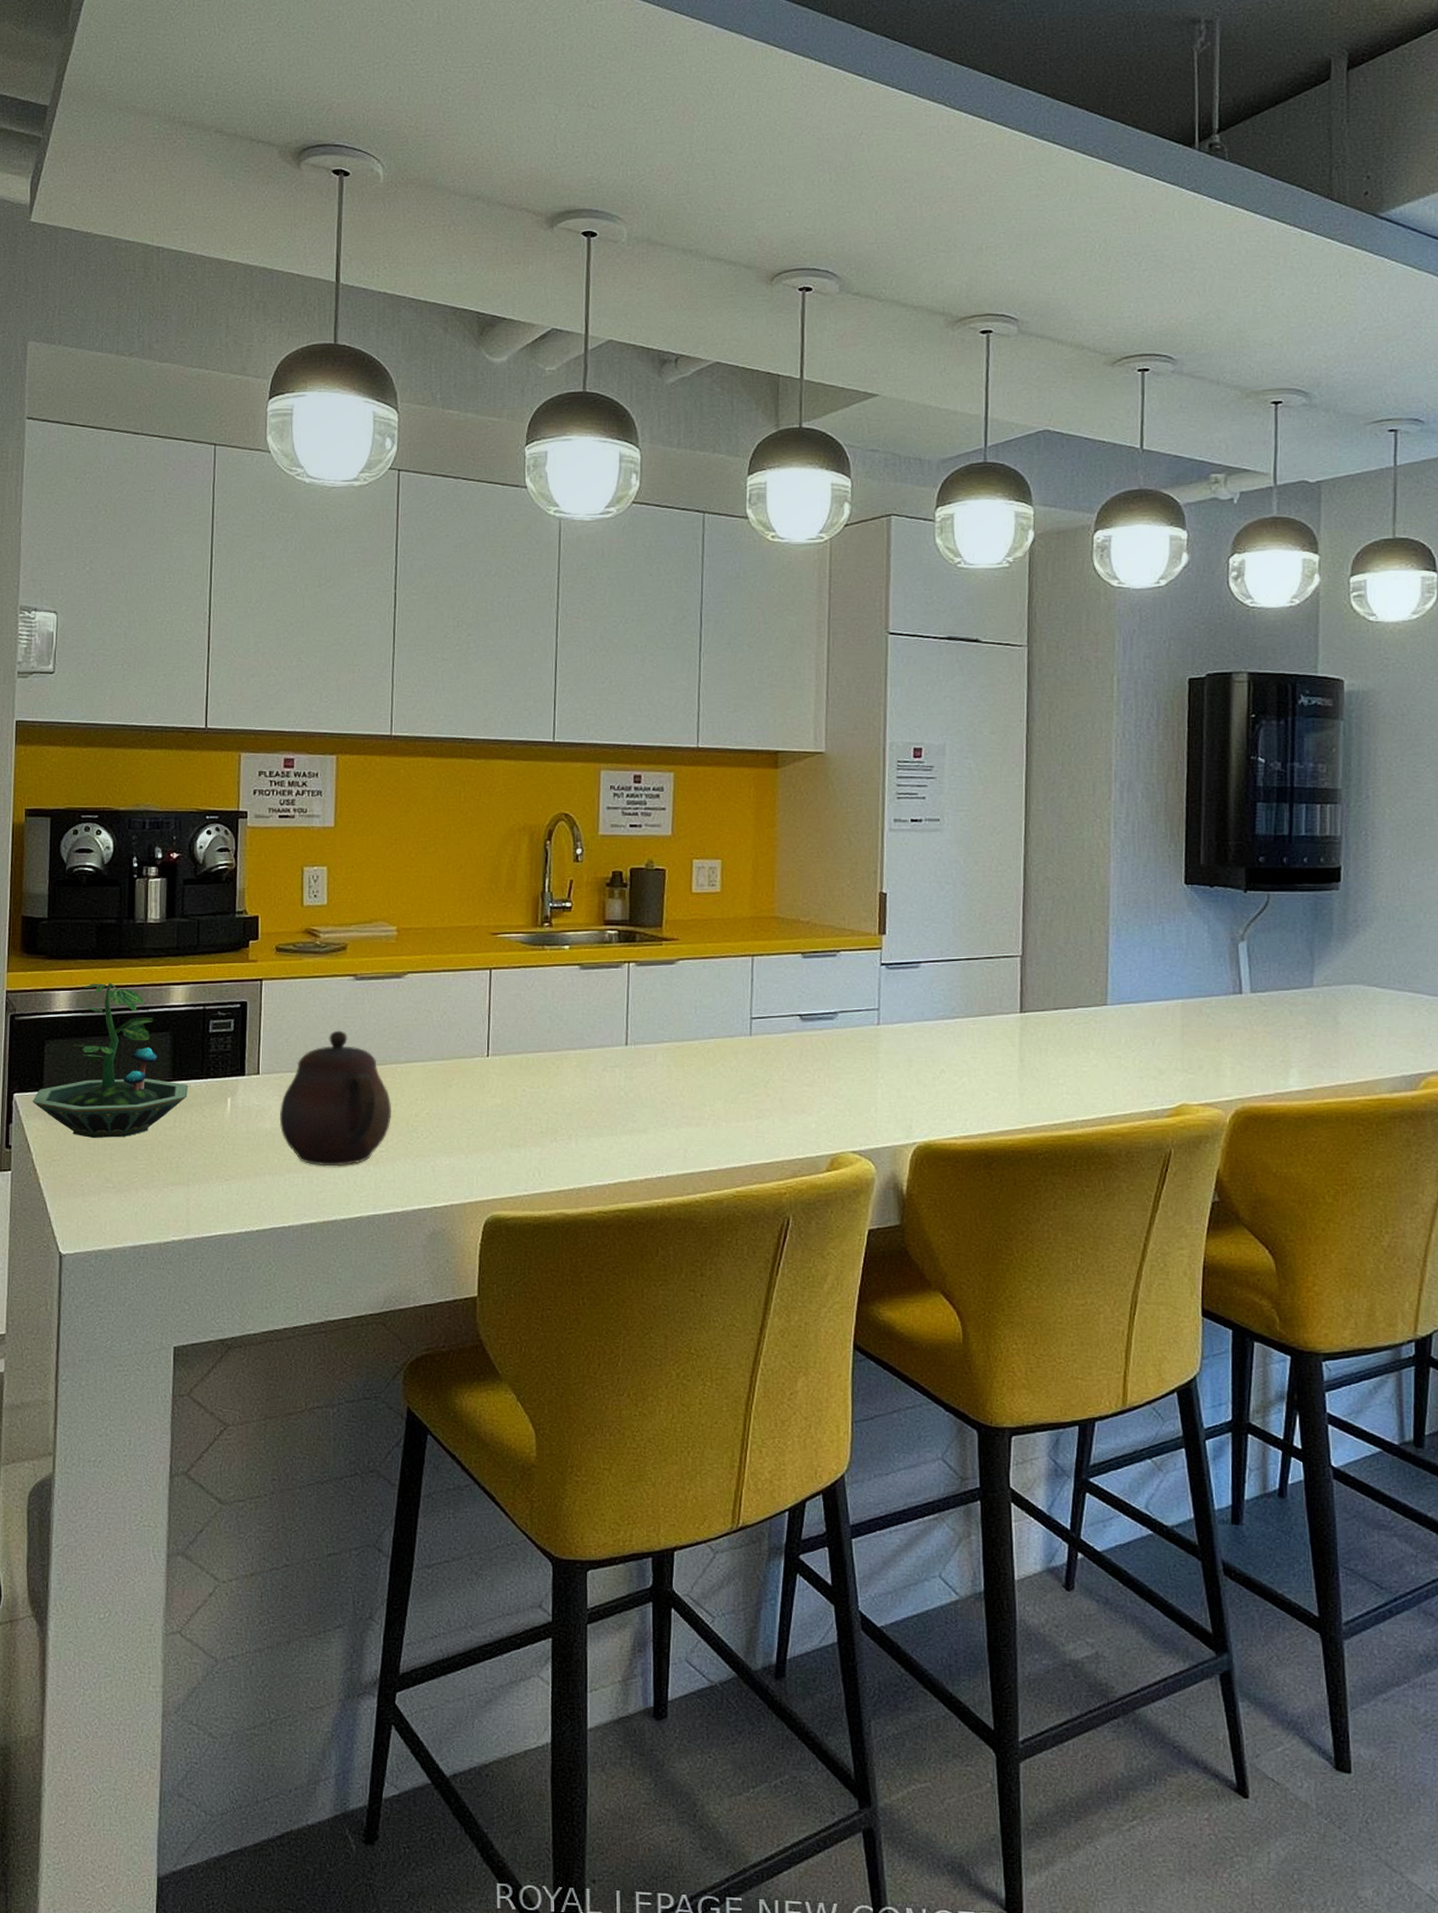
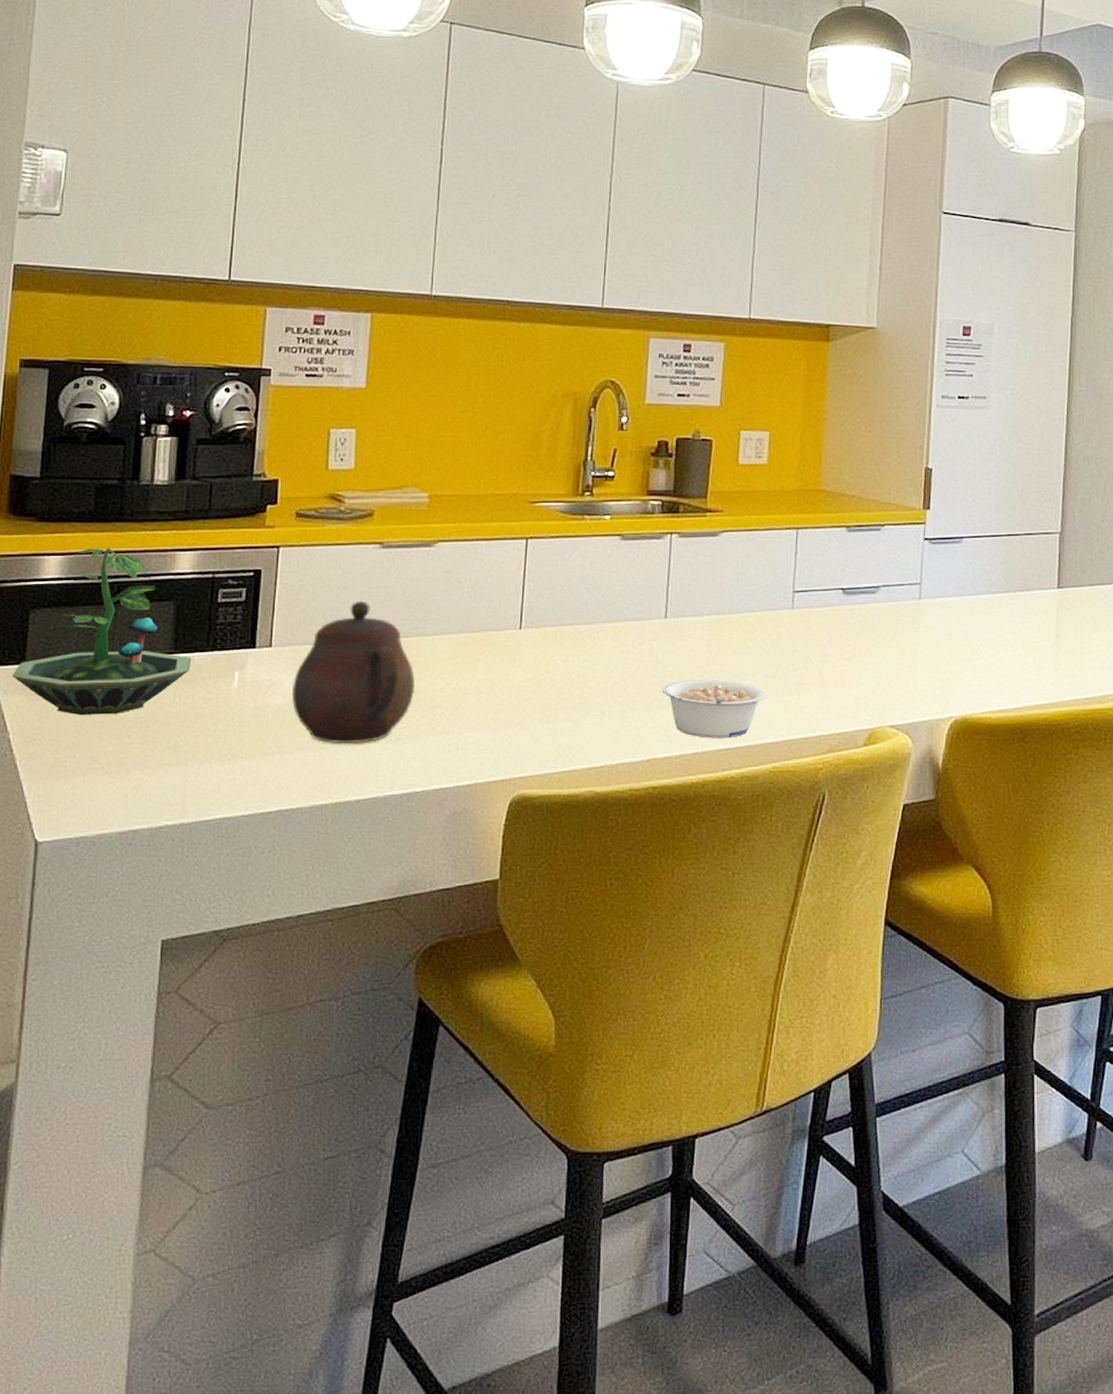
legume: none [625,1104,728,1163] -> present [662,679,766,738]

